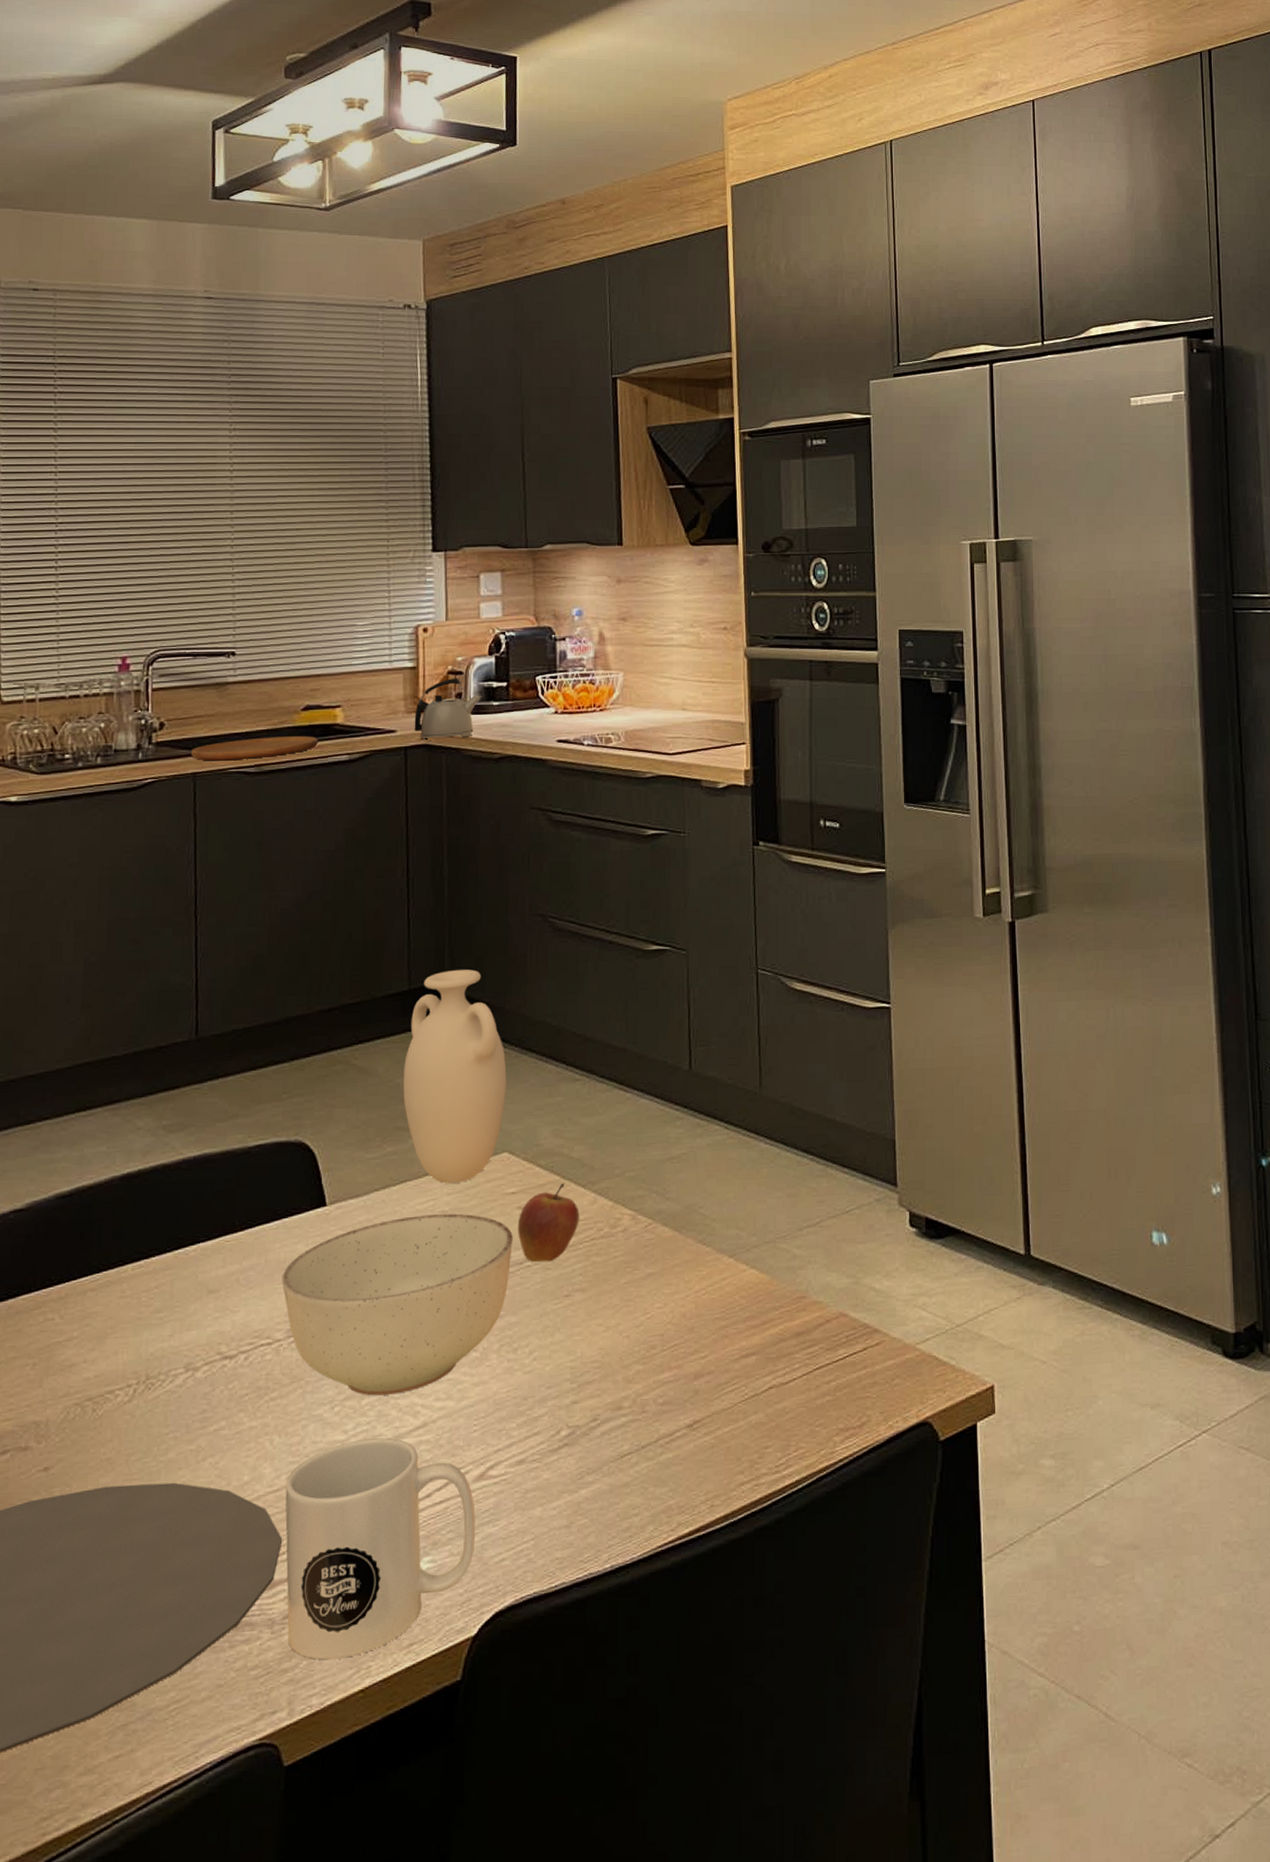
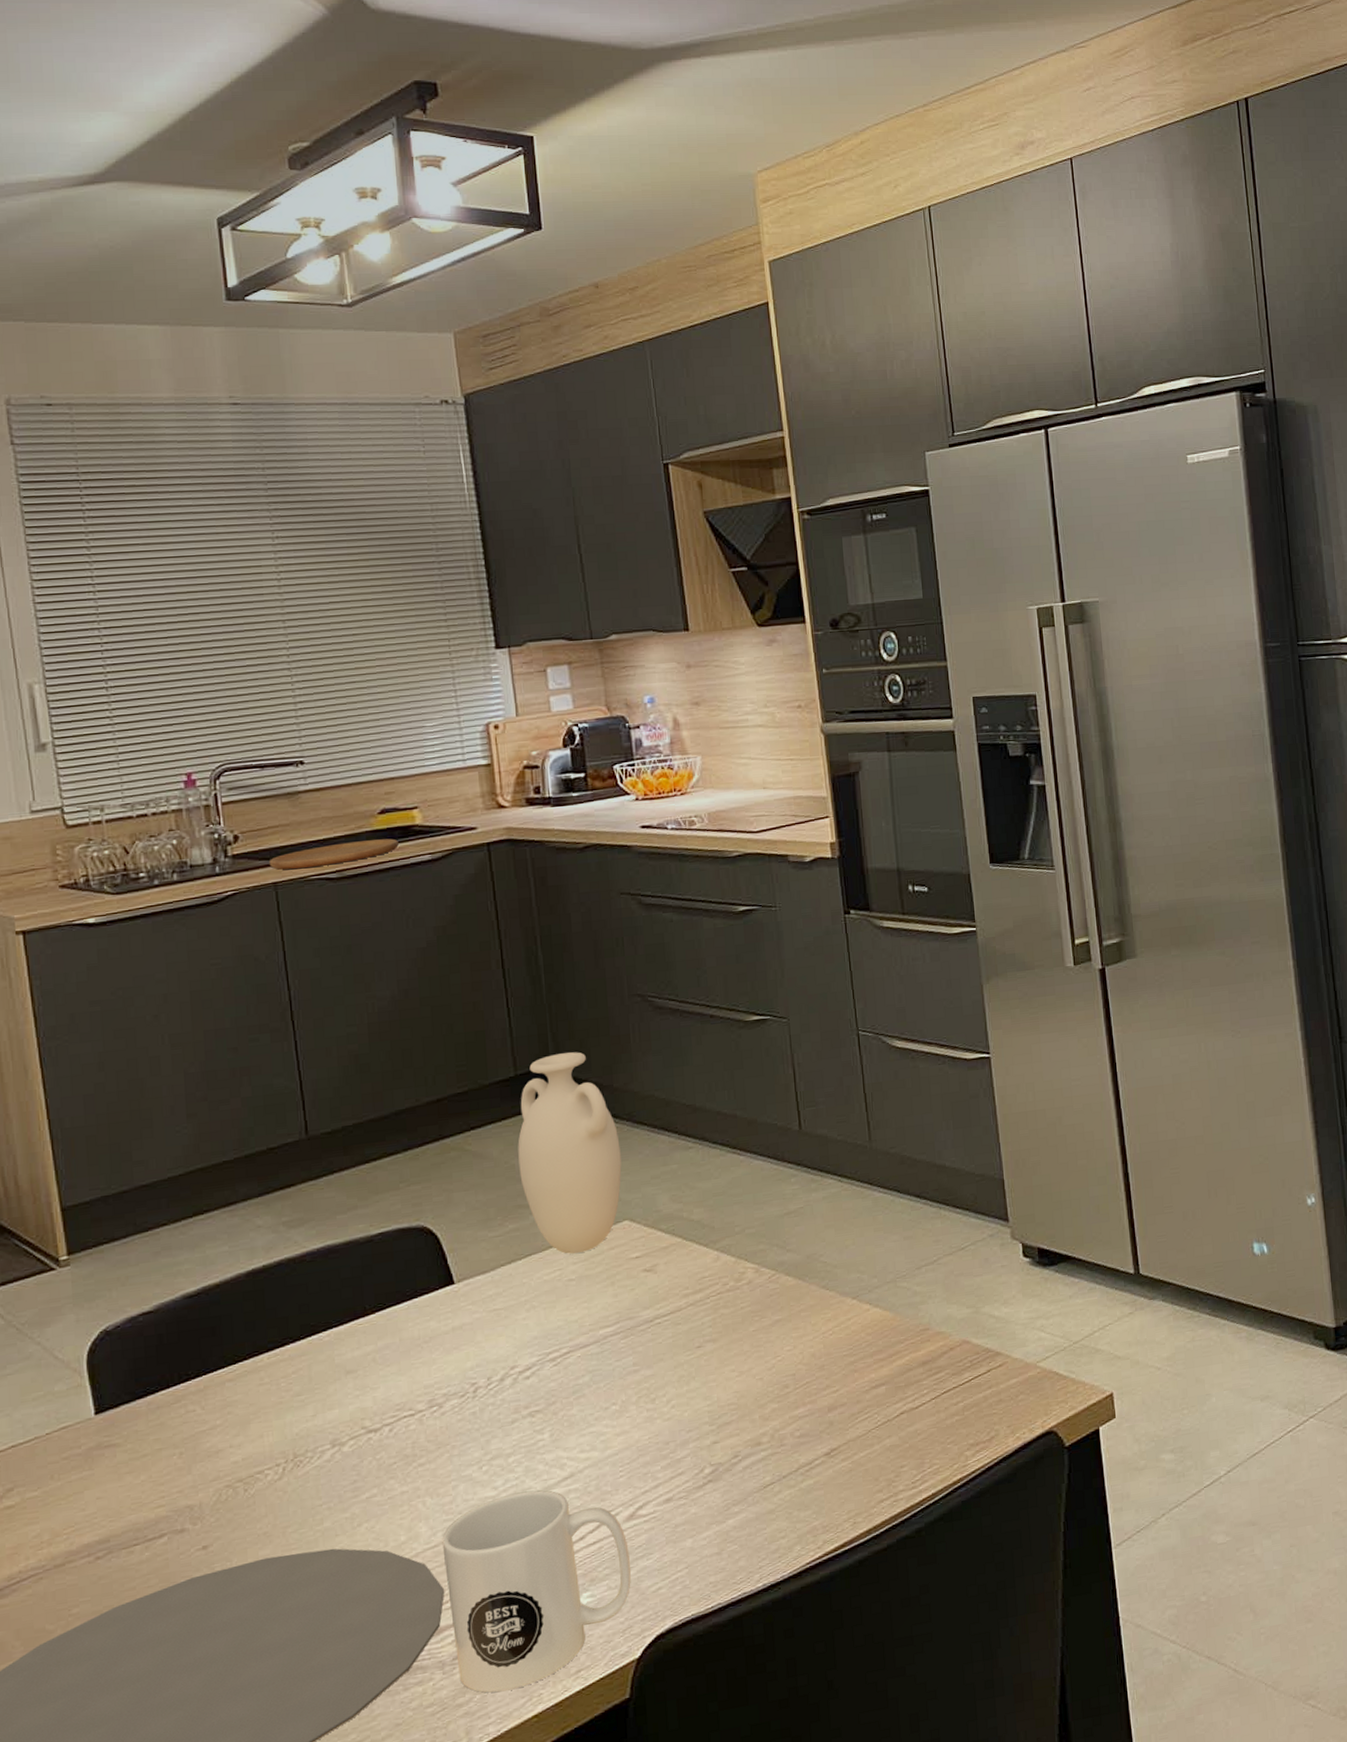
bowl: present [281,1213,513,1396] -> none [417,1280,642,1454]
kettle: present [414,678,481,740] -> none [494,772,560,835]
fruit: present [517,1183,580,1262] -> none [644,1244,705,1319]

